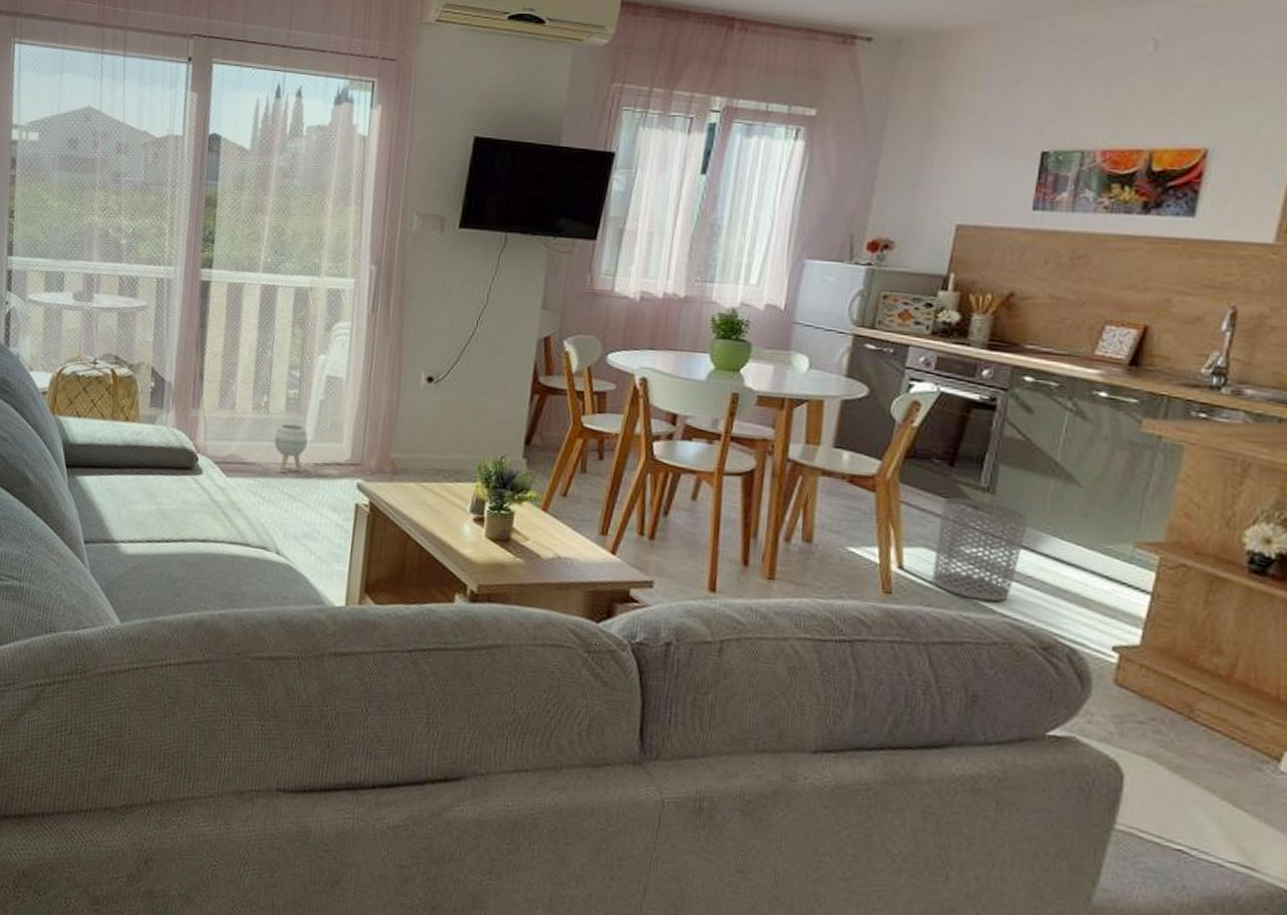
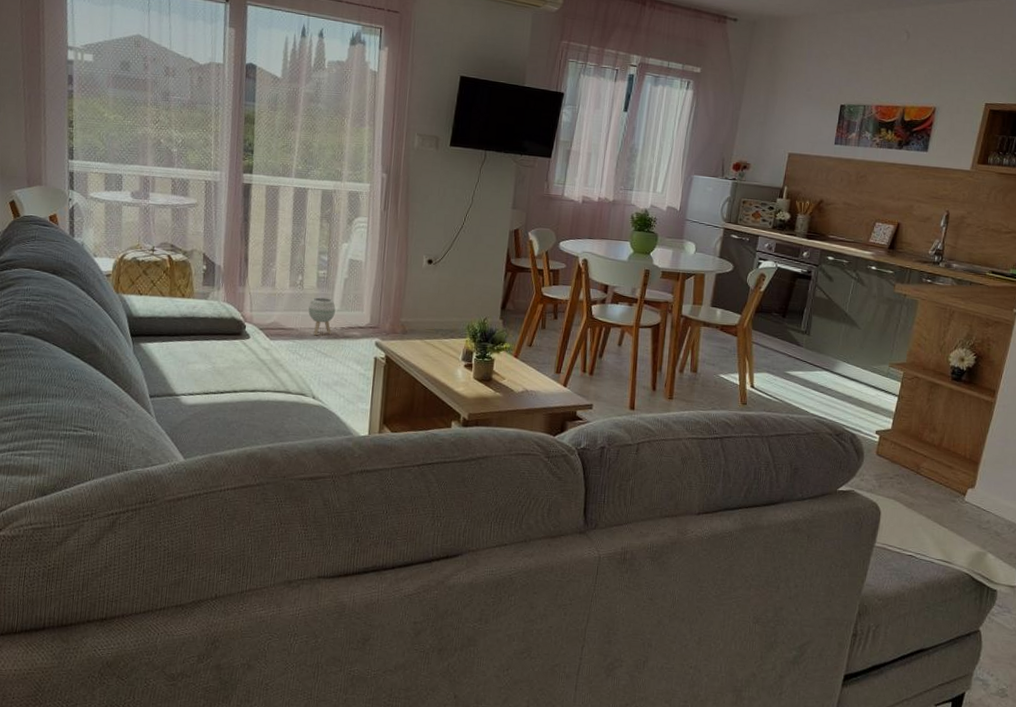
waste bin: present [932,497,1030,602] -> none [771,338,830,406]

